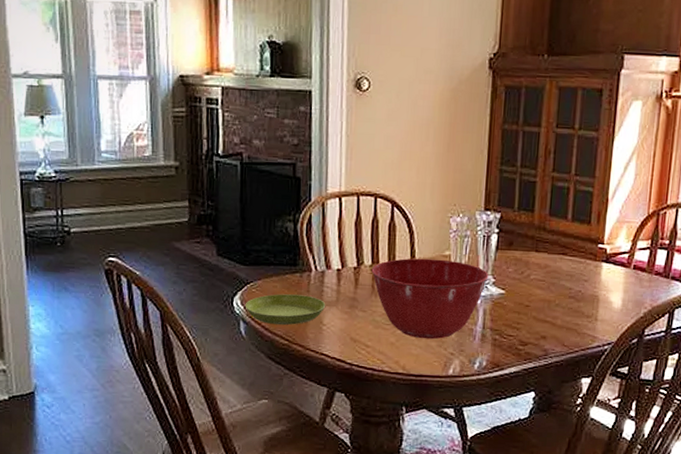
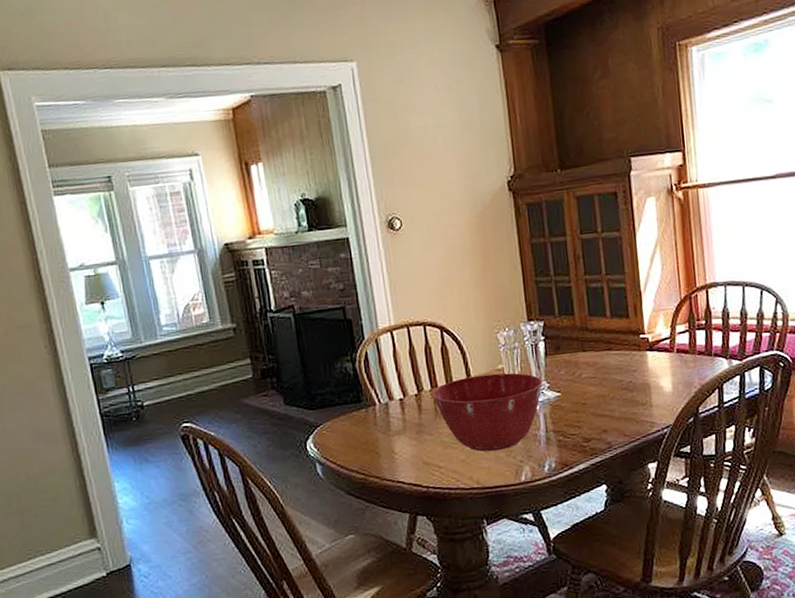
saucer: present [244,294,326,325] -> none [318,428,395,462]

